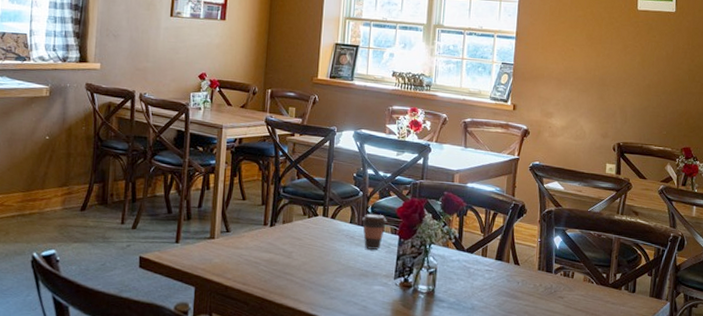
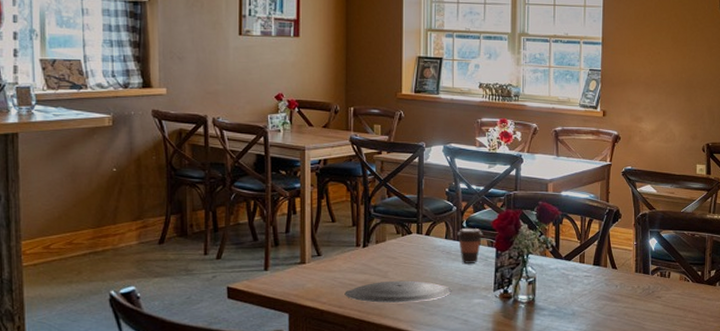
plate: none [249,261,353,285] -> present [344,280,452,304]

